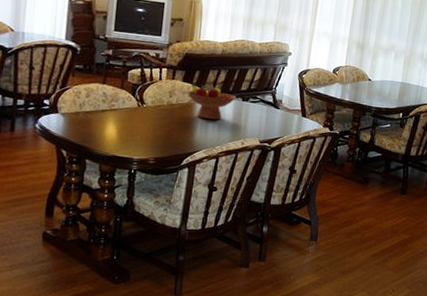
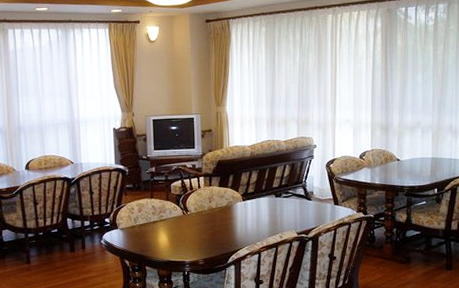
fruit bowl: present [187,83,237,120] -> none [224,186,270,218]

